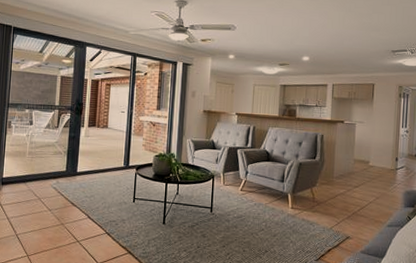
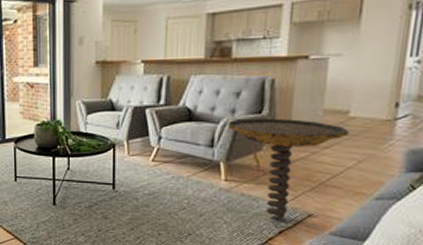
side table: none [293,162,370,239] -> present [228,118,350,218]

